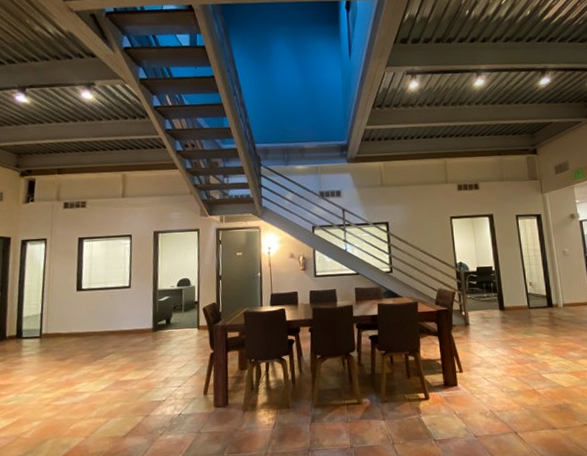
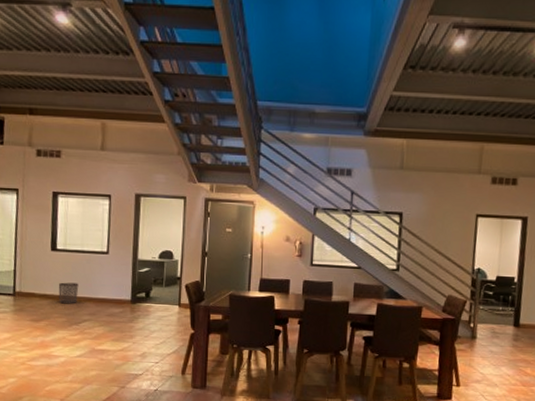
waste bin: none [83,318,103,340] -> present [58,282,79,304]

